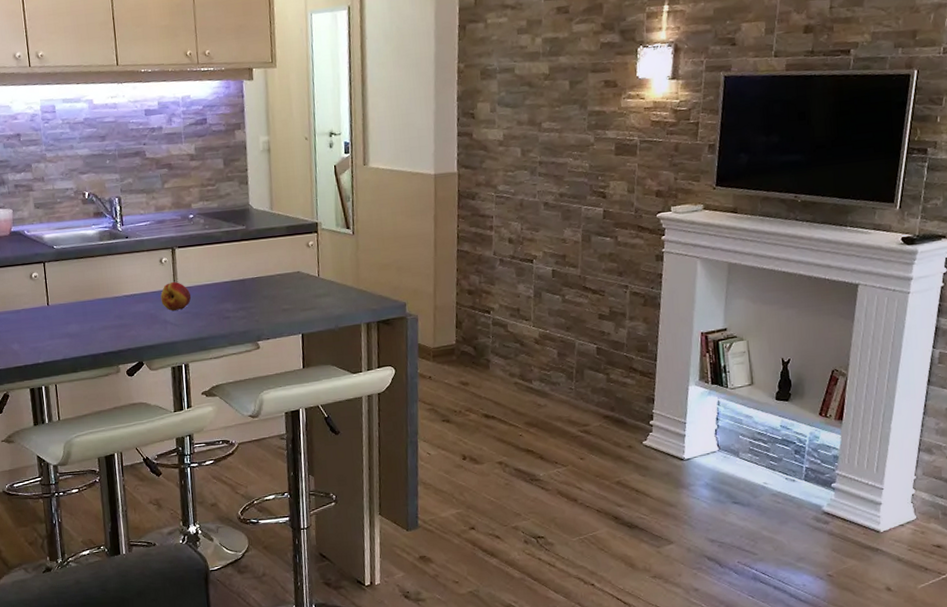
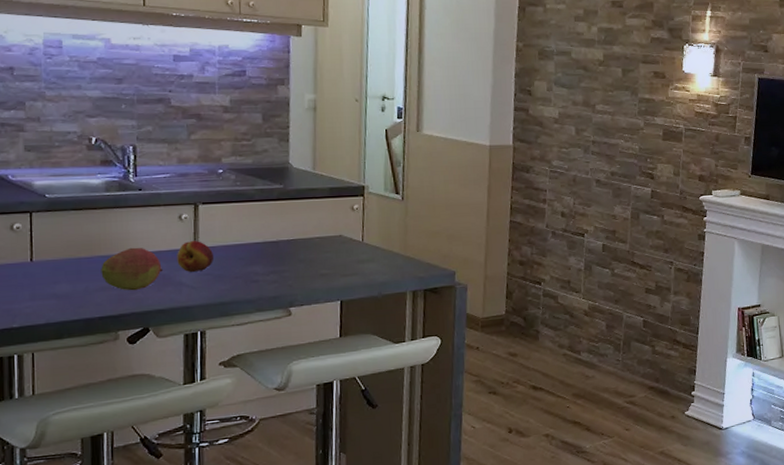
fruit: none [101,289,151,329] -> present [101,247,164,291]

